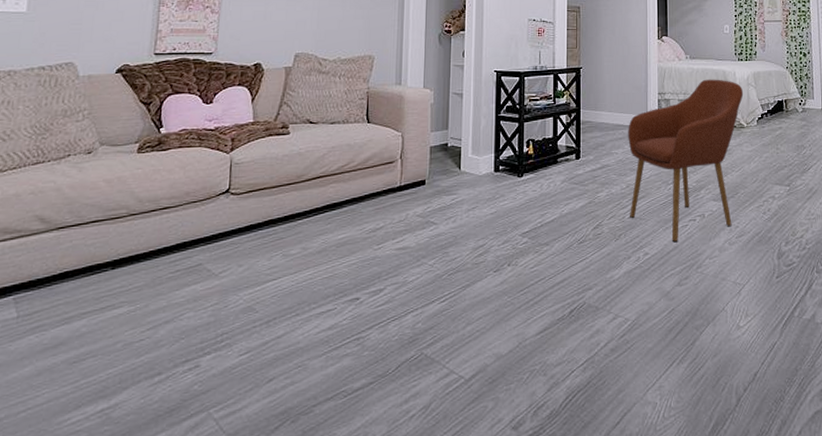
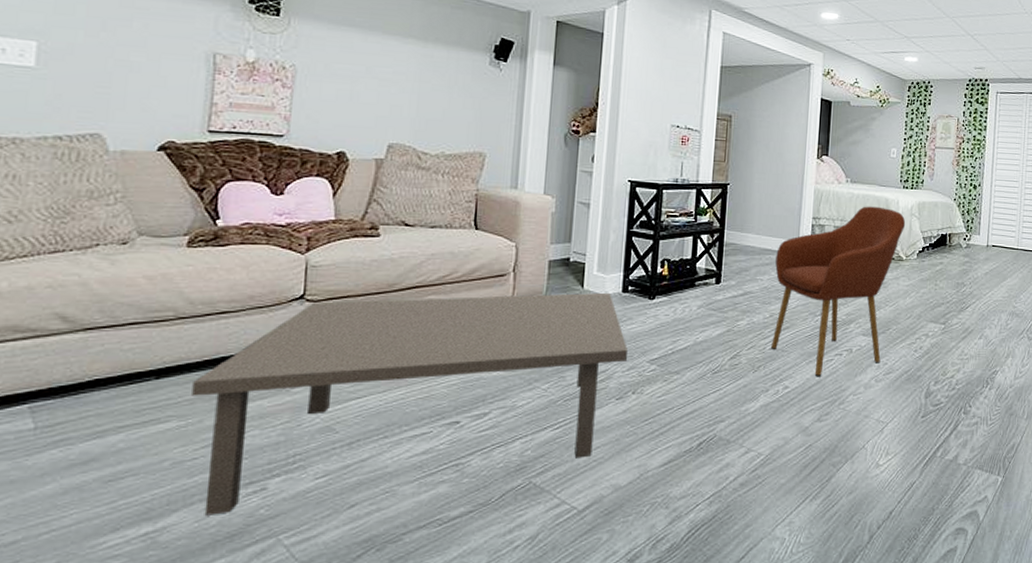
coffee table: none [140,172,503,393] -> present [192,292,629,516]

